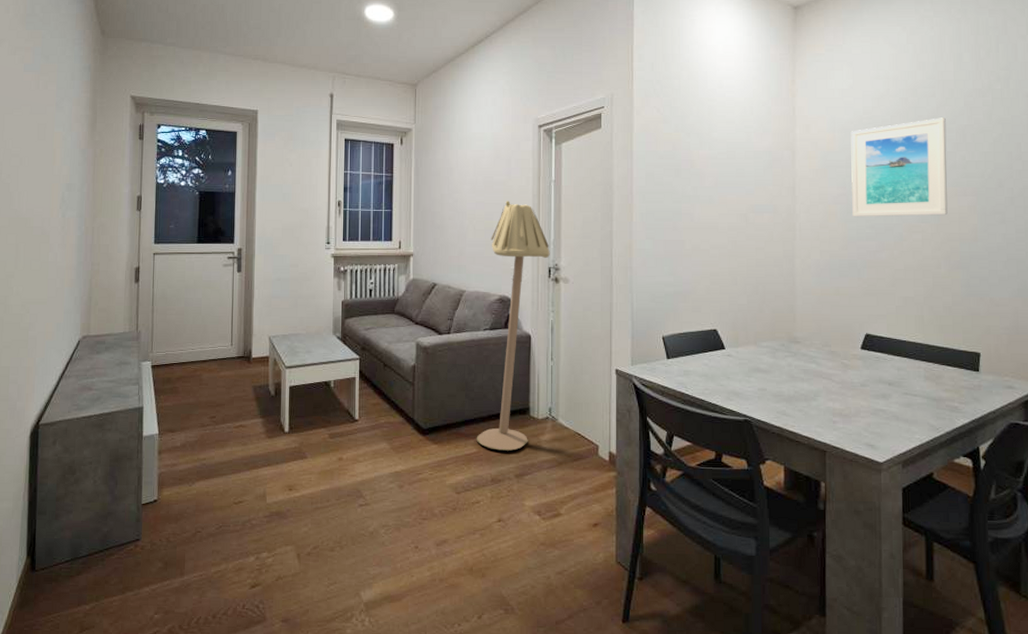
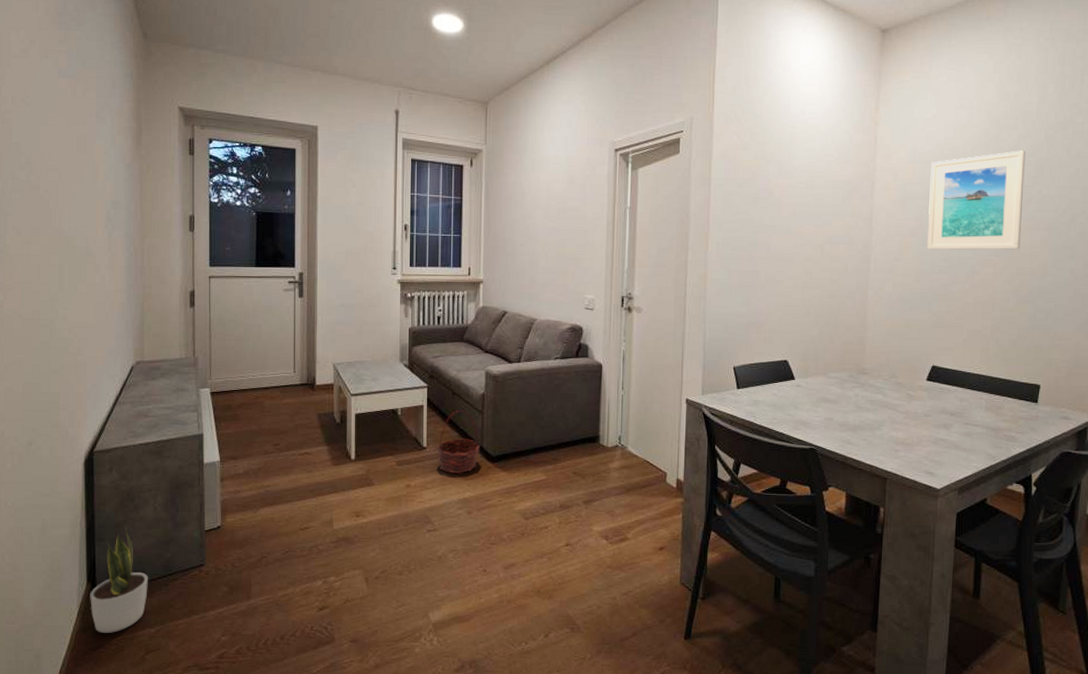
potted plant: none [29,499,85,611] -> present [90,525,148,634]
basket: none [368,381,412,446] -> present [437,409,481,473]
floor lamp: present [476,201,550,451] -> none [545,227,624,478]

